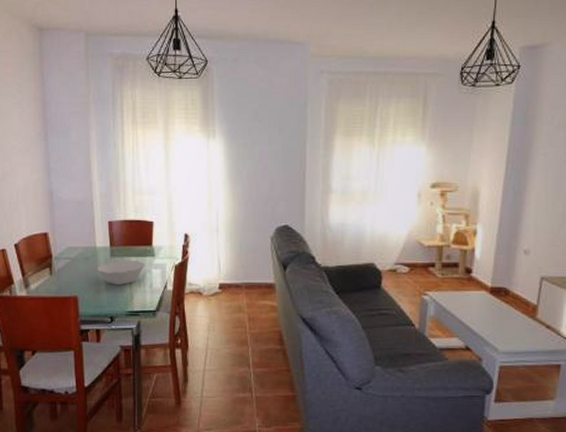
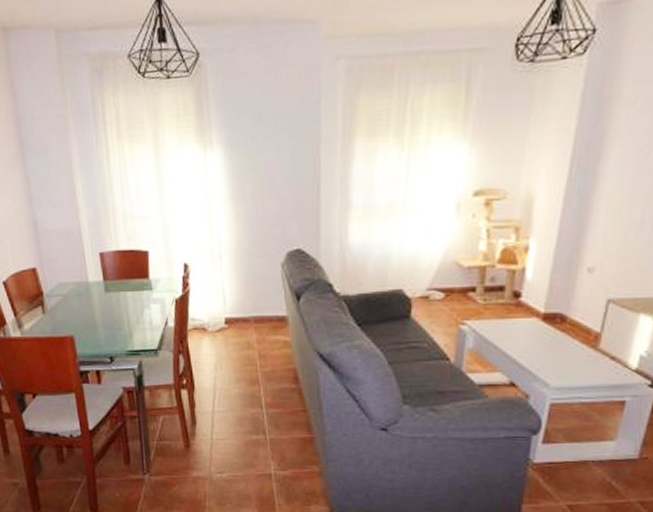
bowl: present [97,259,145,285] -> none [92,294,143,322]

